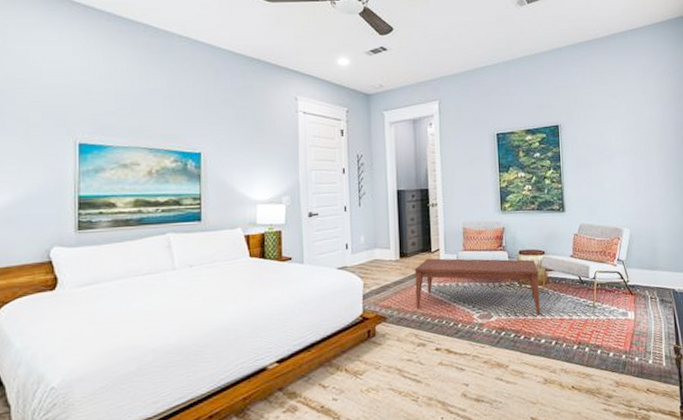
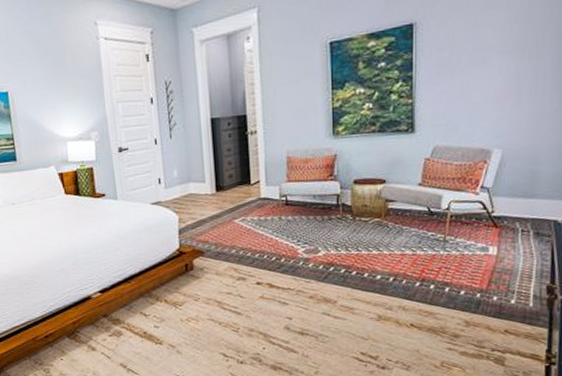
coffee table: present [414,258,540,315] -> none [232,189,377,249]

